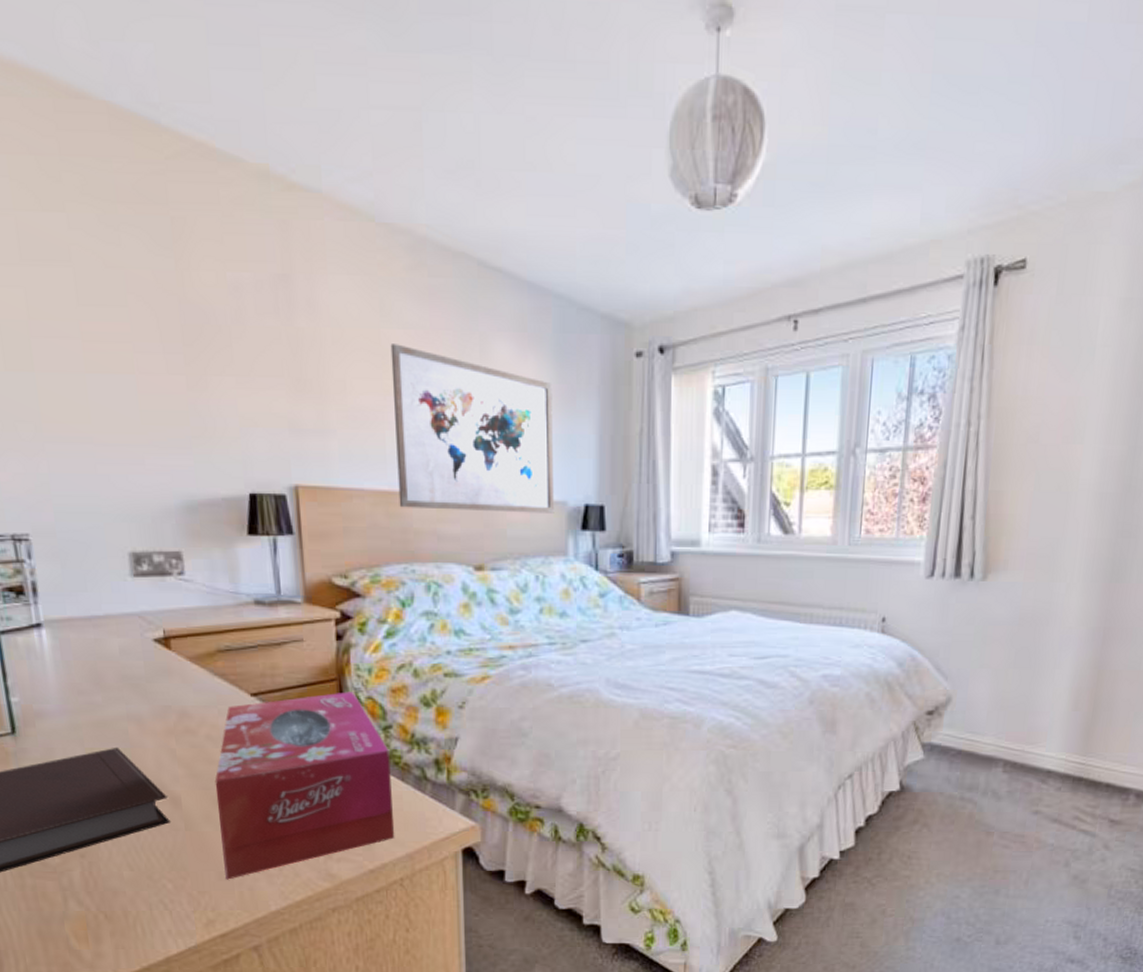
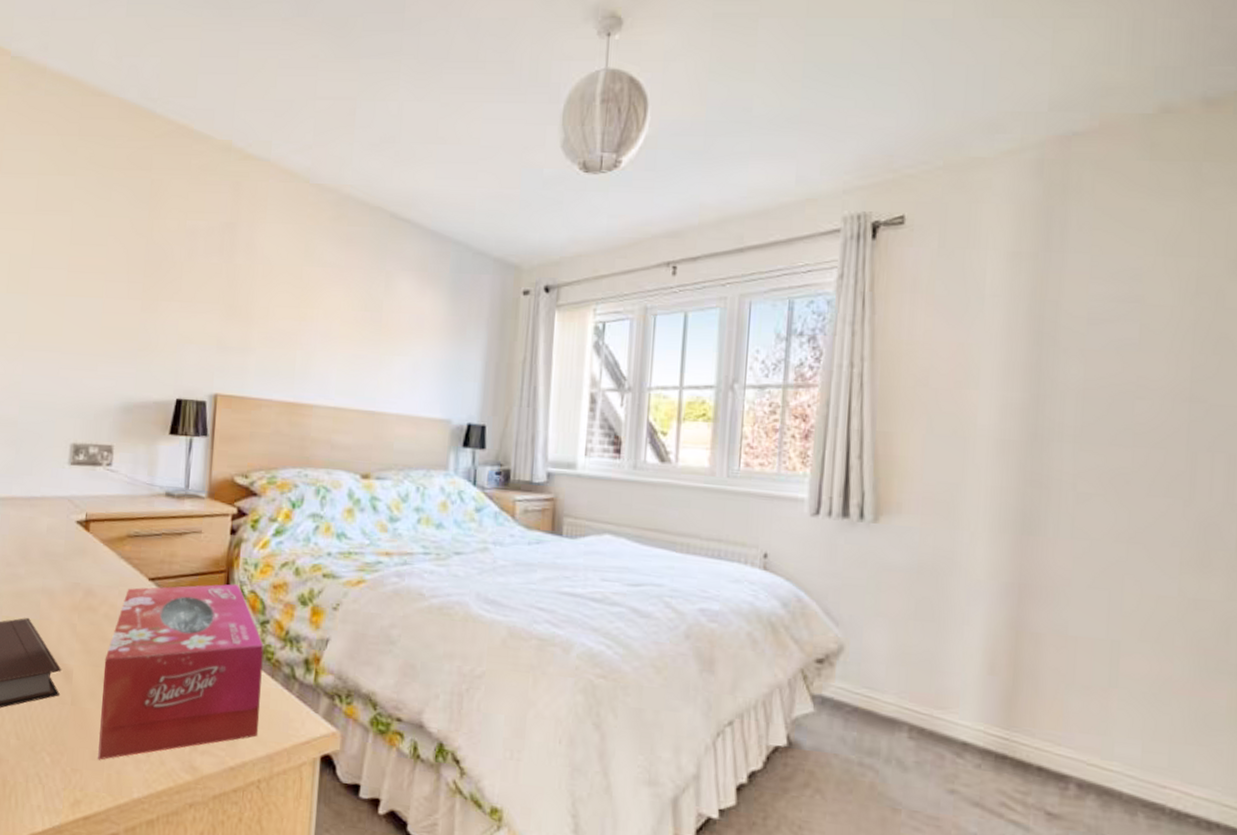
wall art: present [390,344,555,513] -> none [301,279,446,430]

